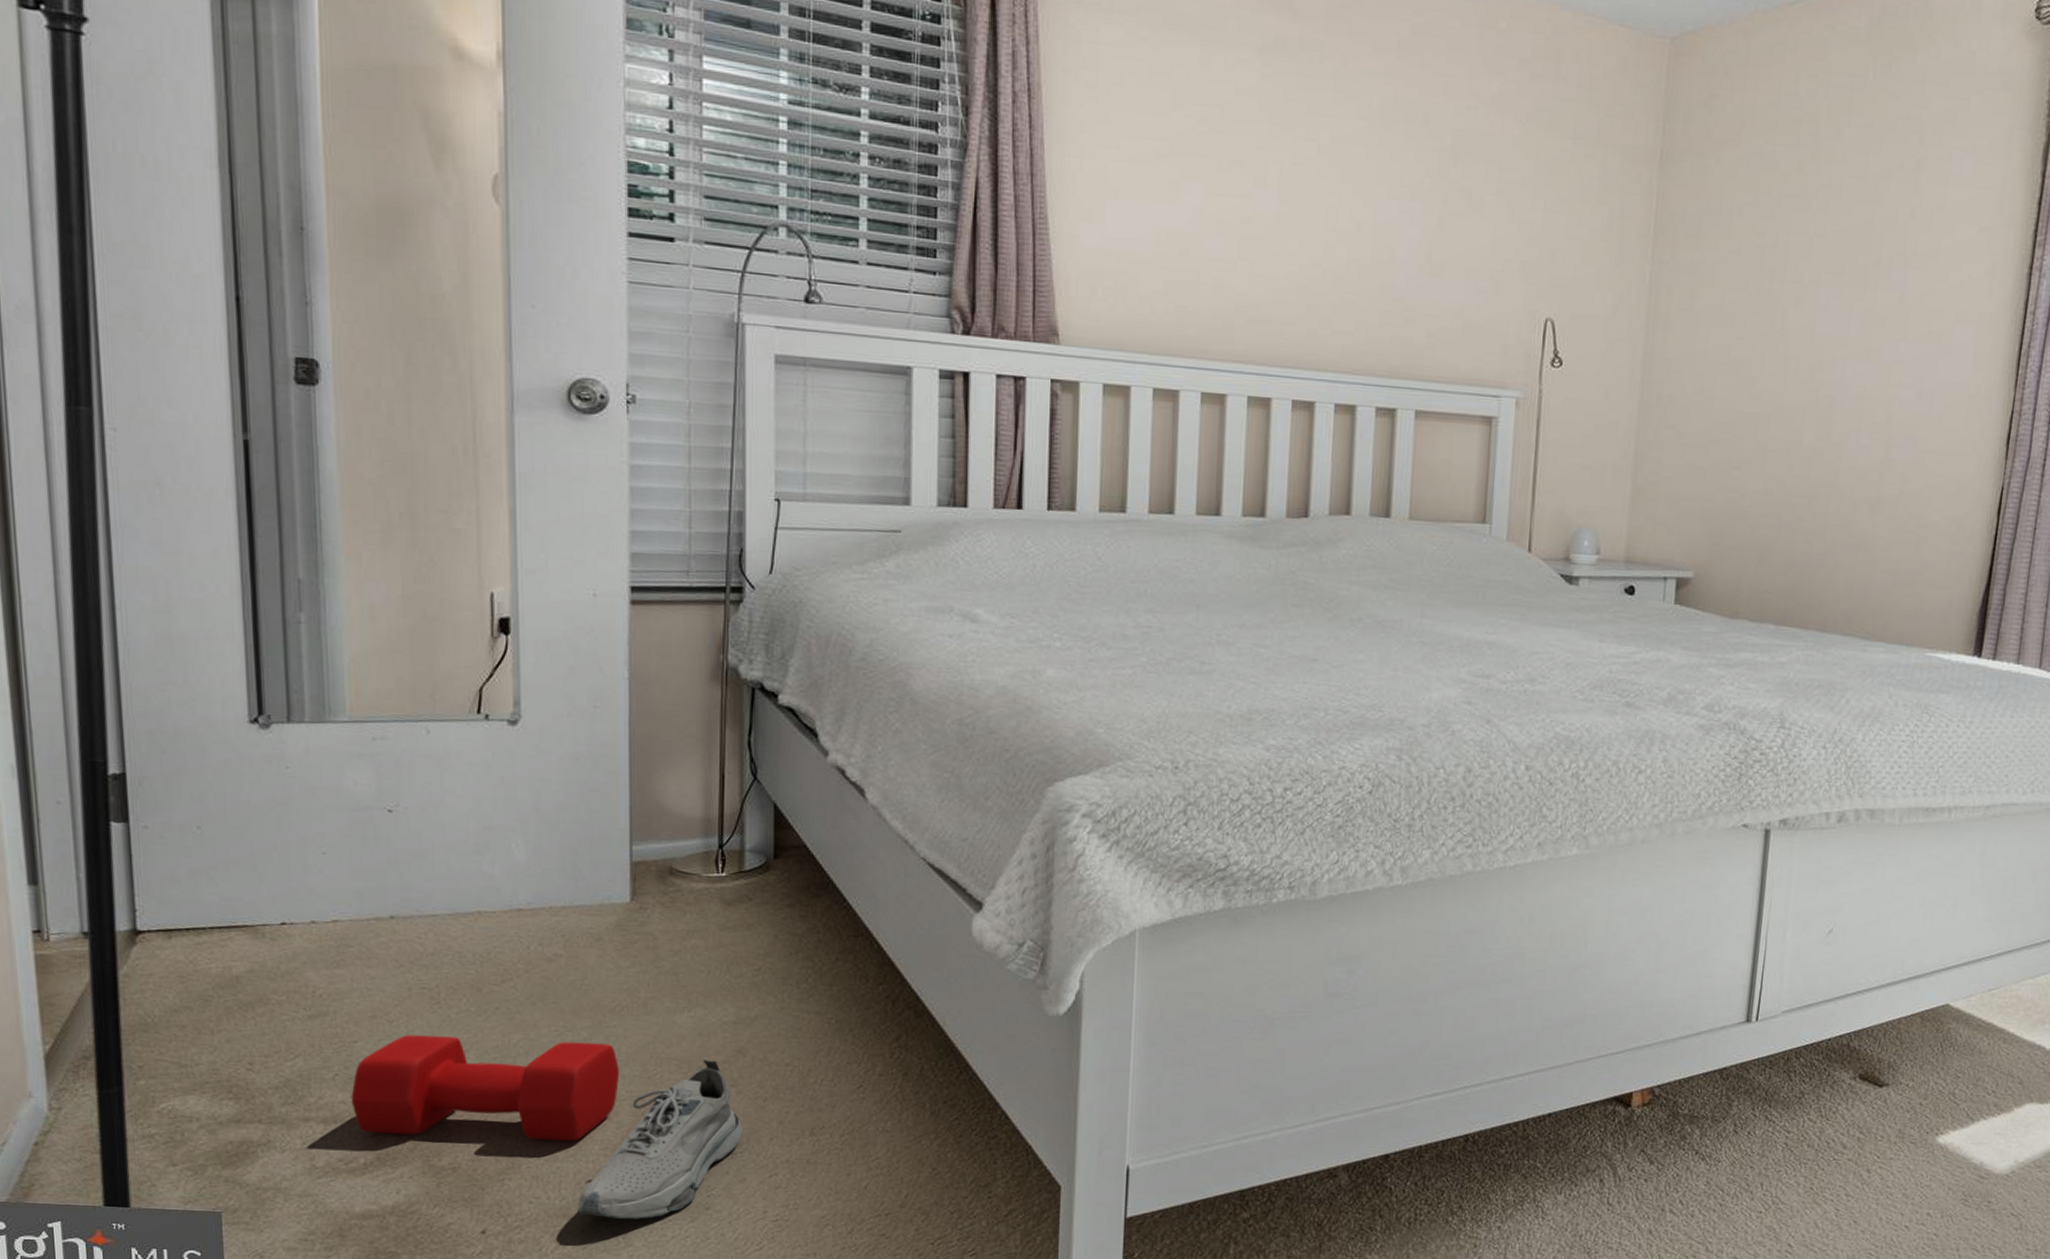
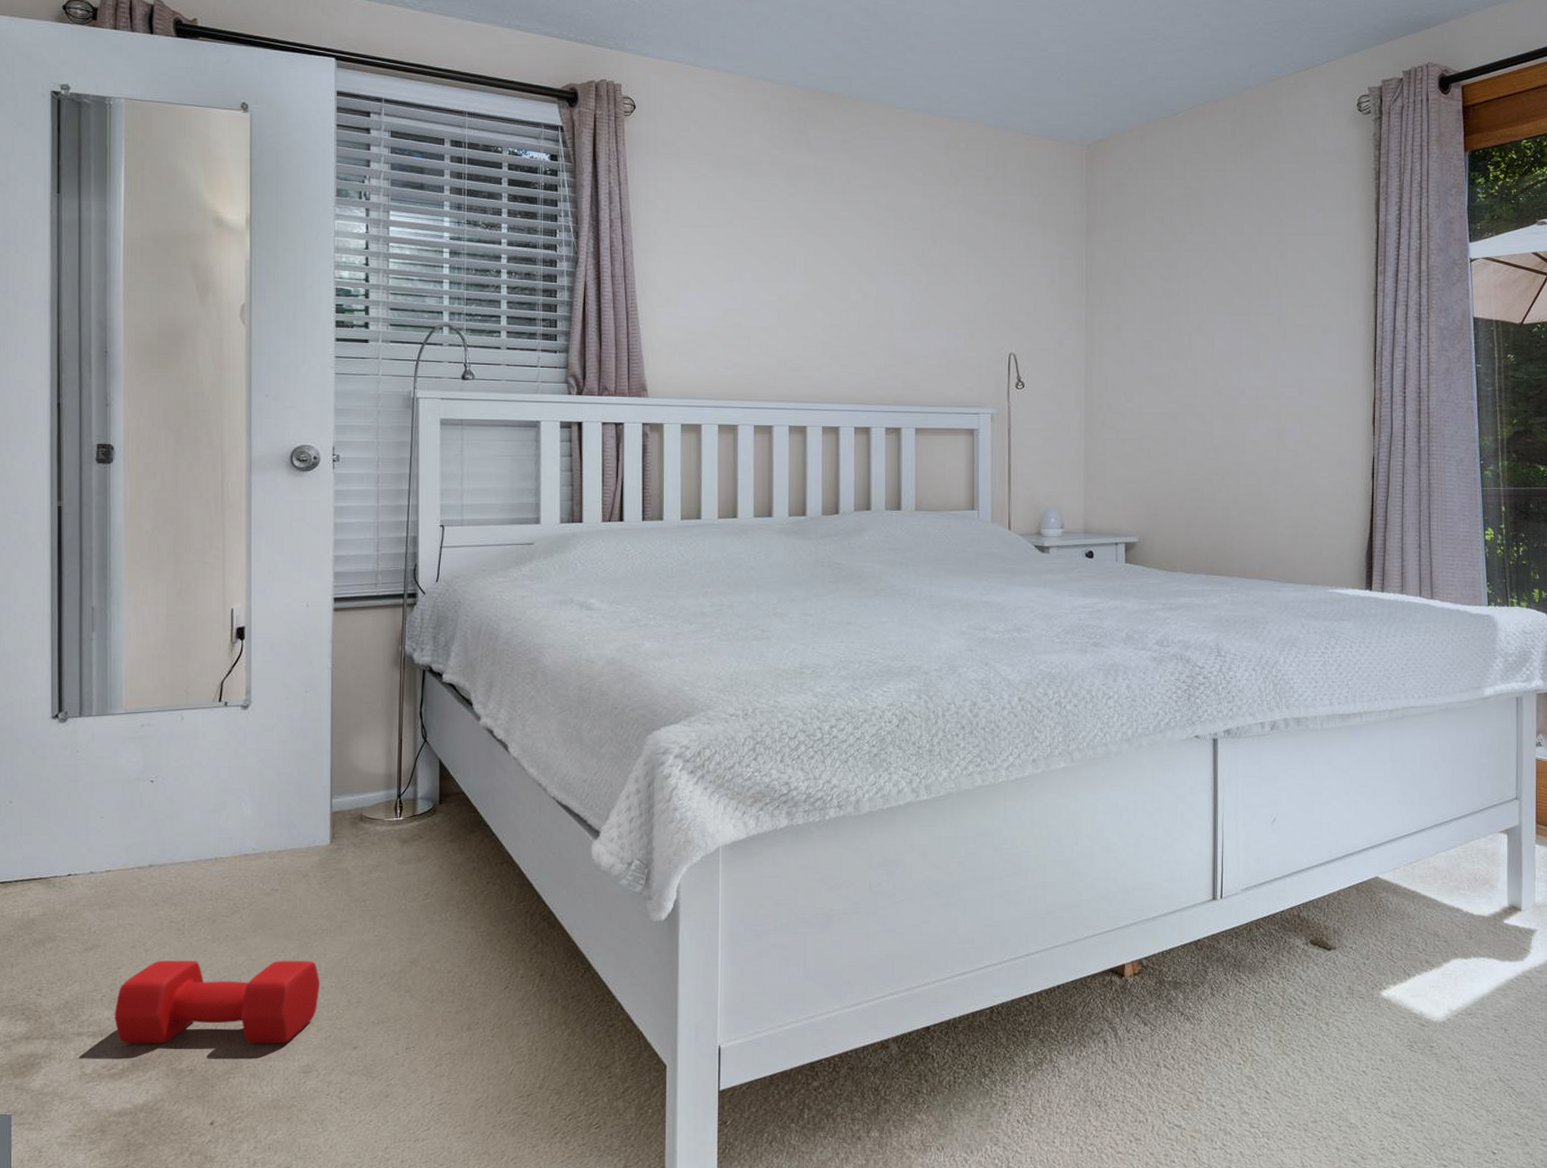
shoe: present [577,1059,743,1220] -> none [285,970,415,1109]

